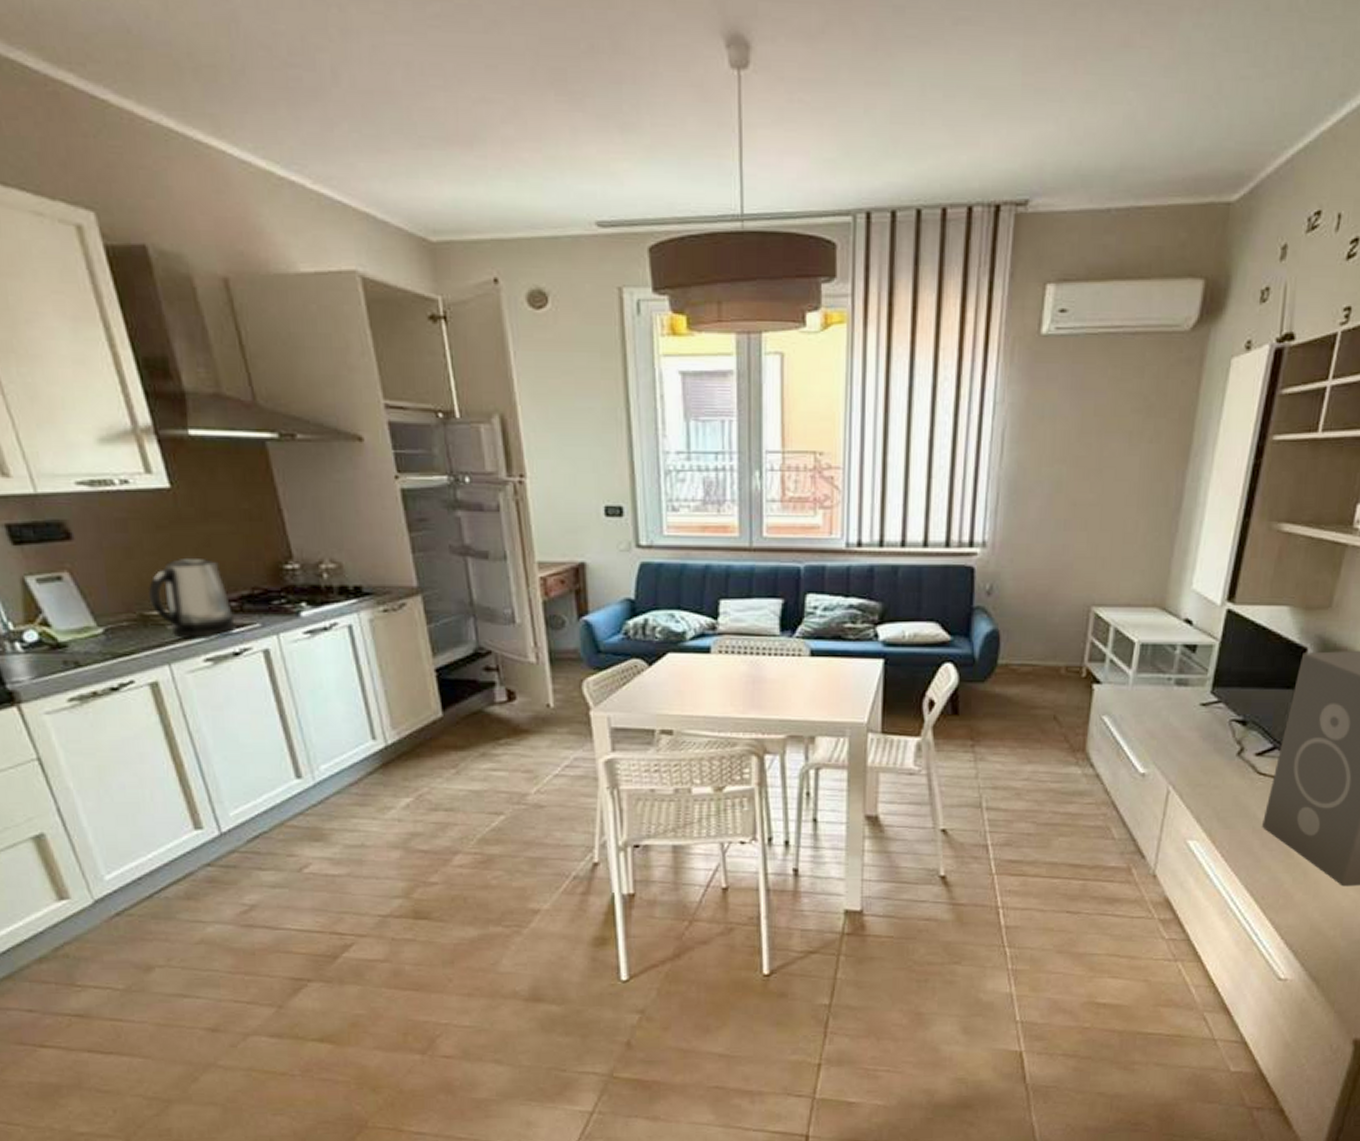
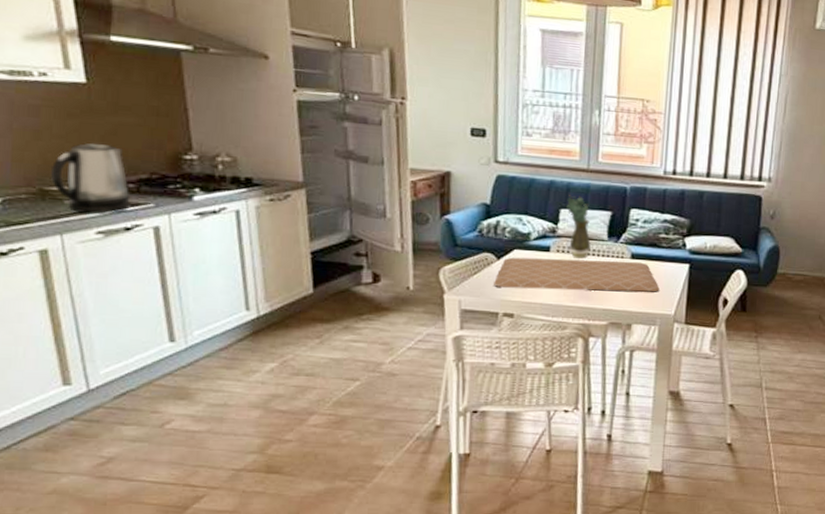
placemat: none [647,660,848,699] -> present [494,257,660,292]
vase: none [727,581,761,660] -> present [566,195,592,259]

